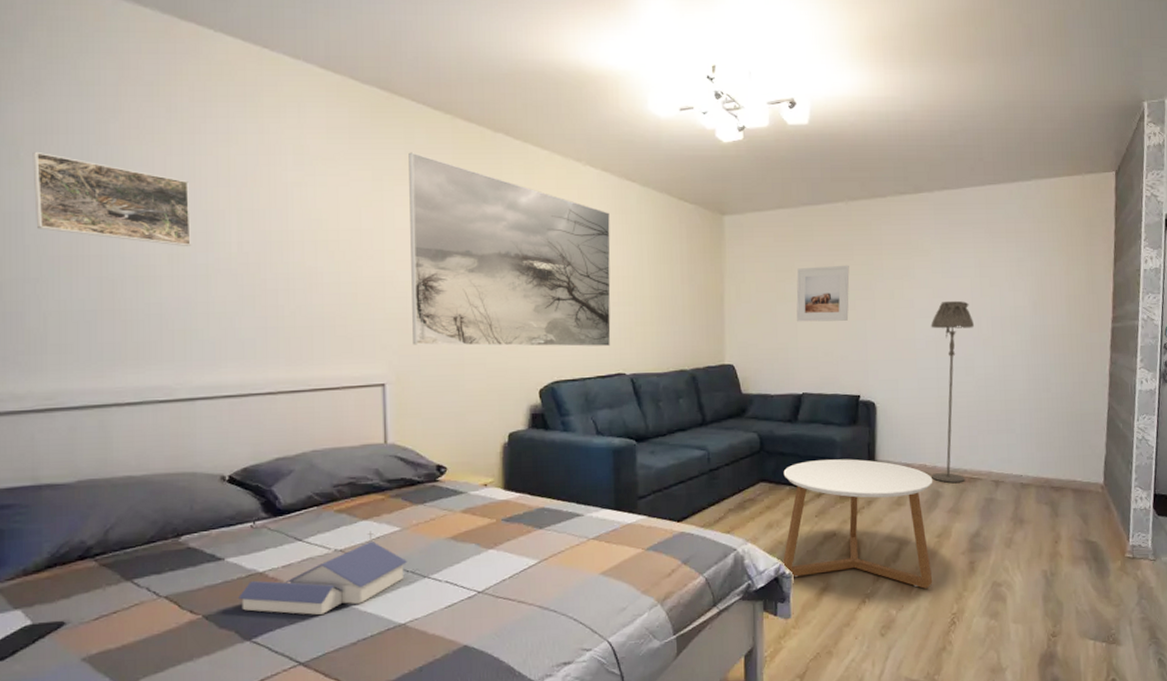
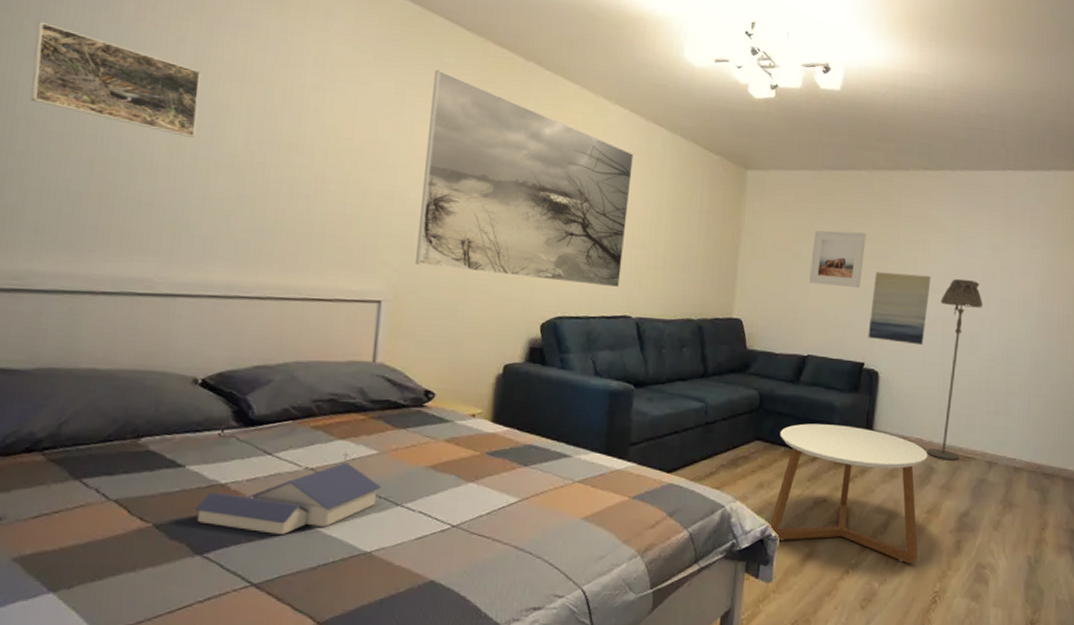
wall art: none [861,301,919,372] -> present [868,271,931,346]

